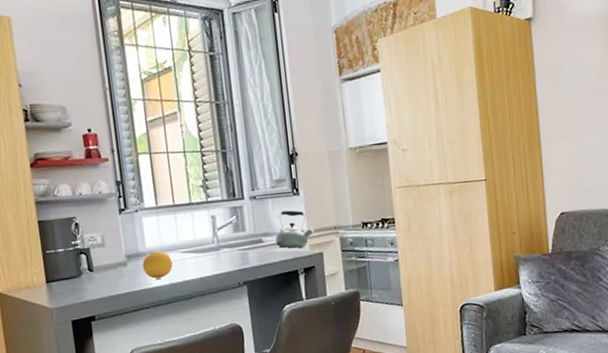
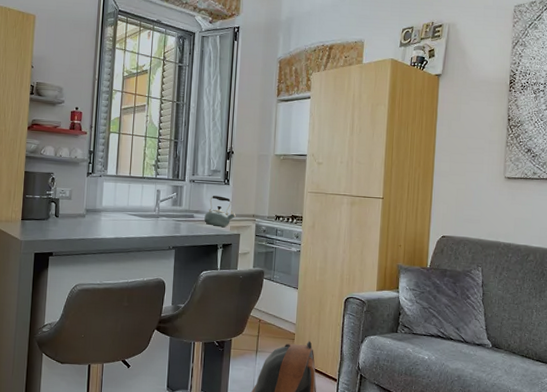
fruit: present [142,251,173,279] -> none [96,210,121,232]

